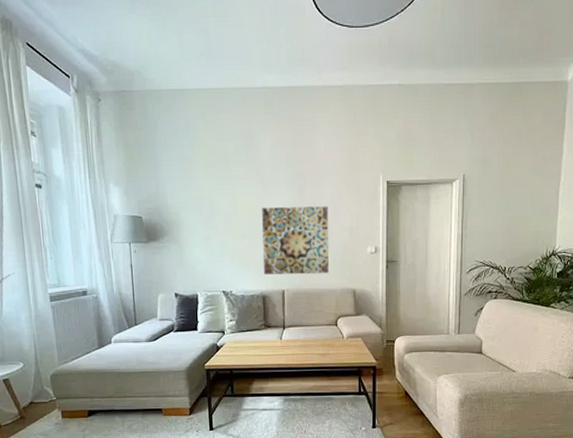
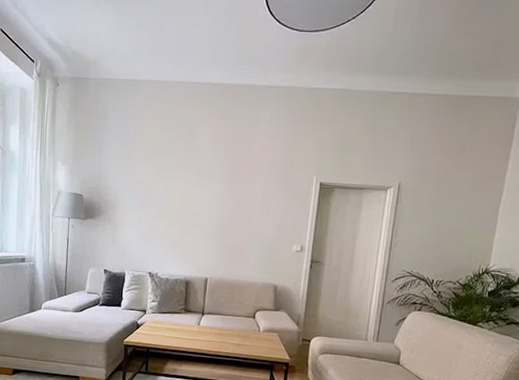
wall art: present [261,206,329,275] -> none [189,197,259,267]

